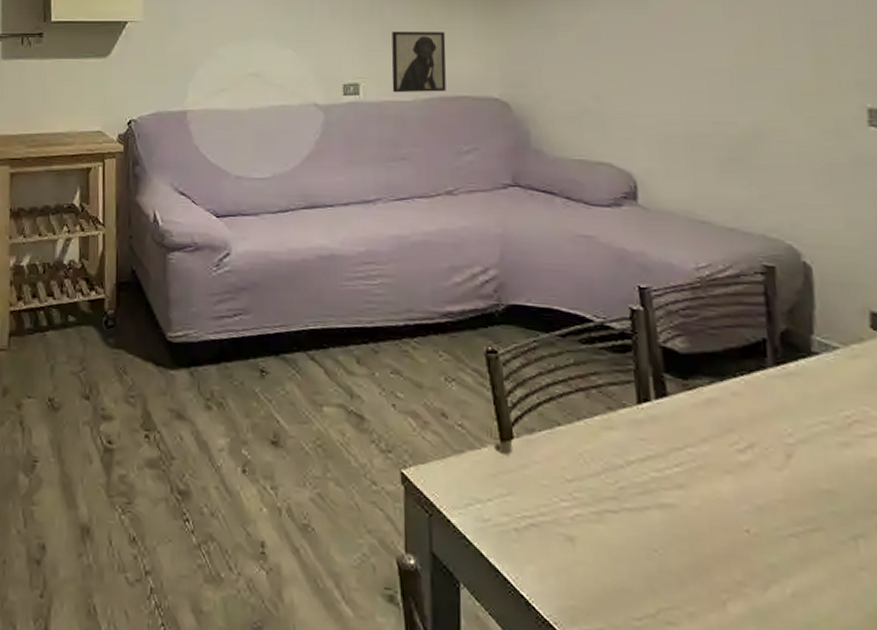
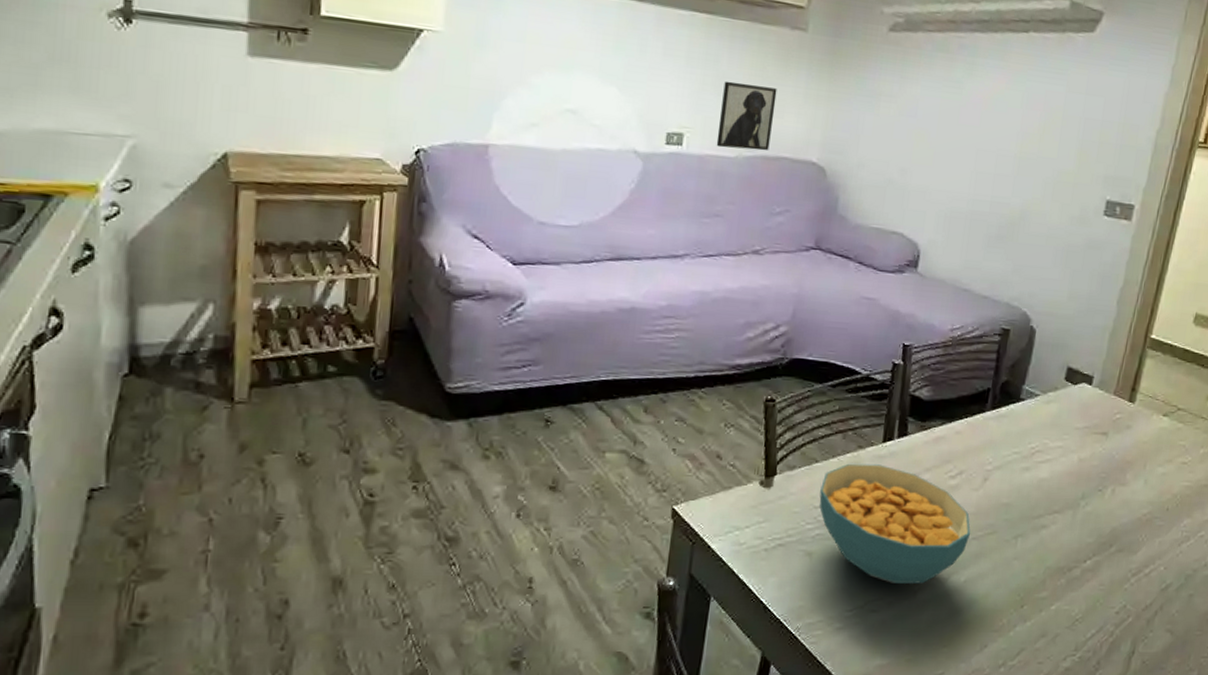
cereal bowl: none [569,428,785,592] -> present [819,463,971,584]

